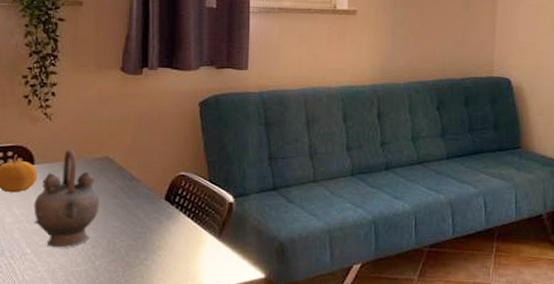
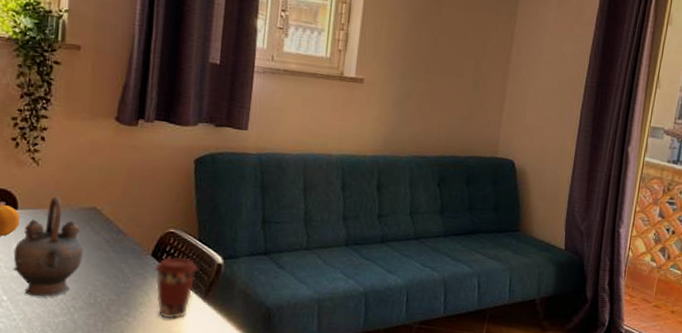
coffee cup: none [168,198,212,260] -> present [154,256,199,319]

